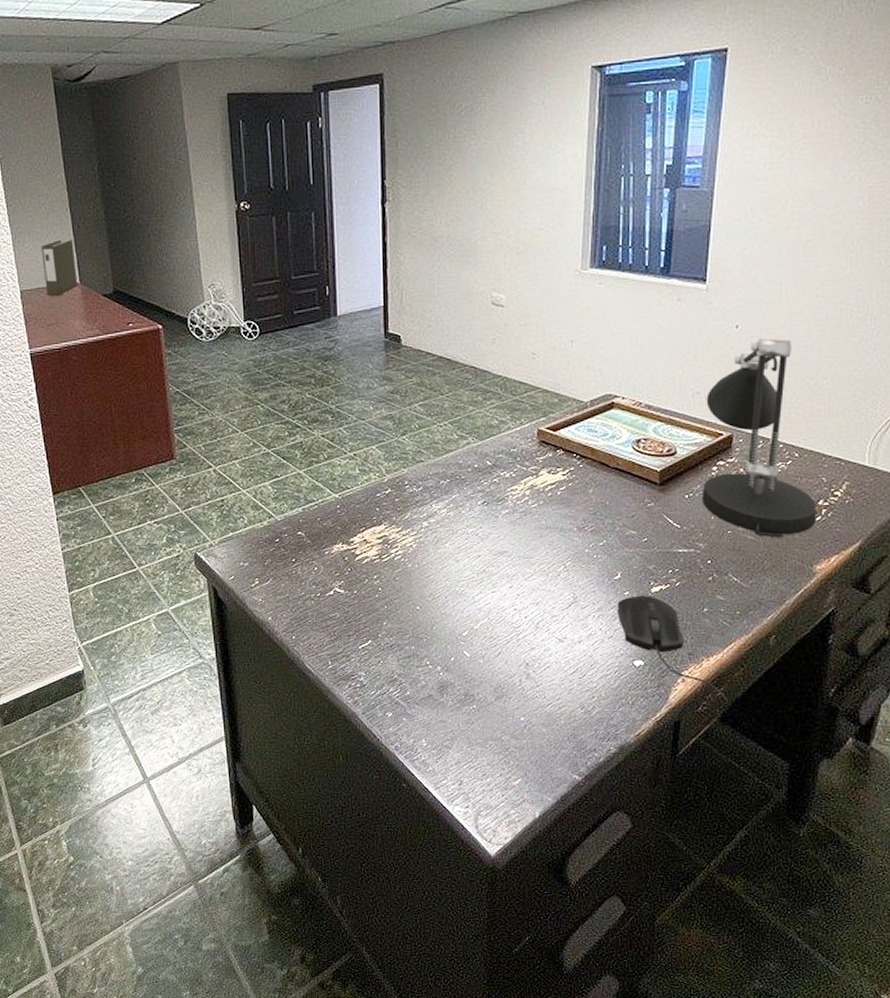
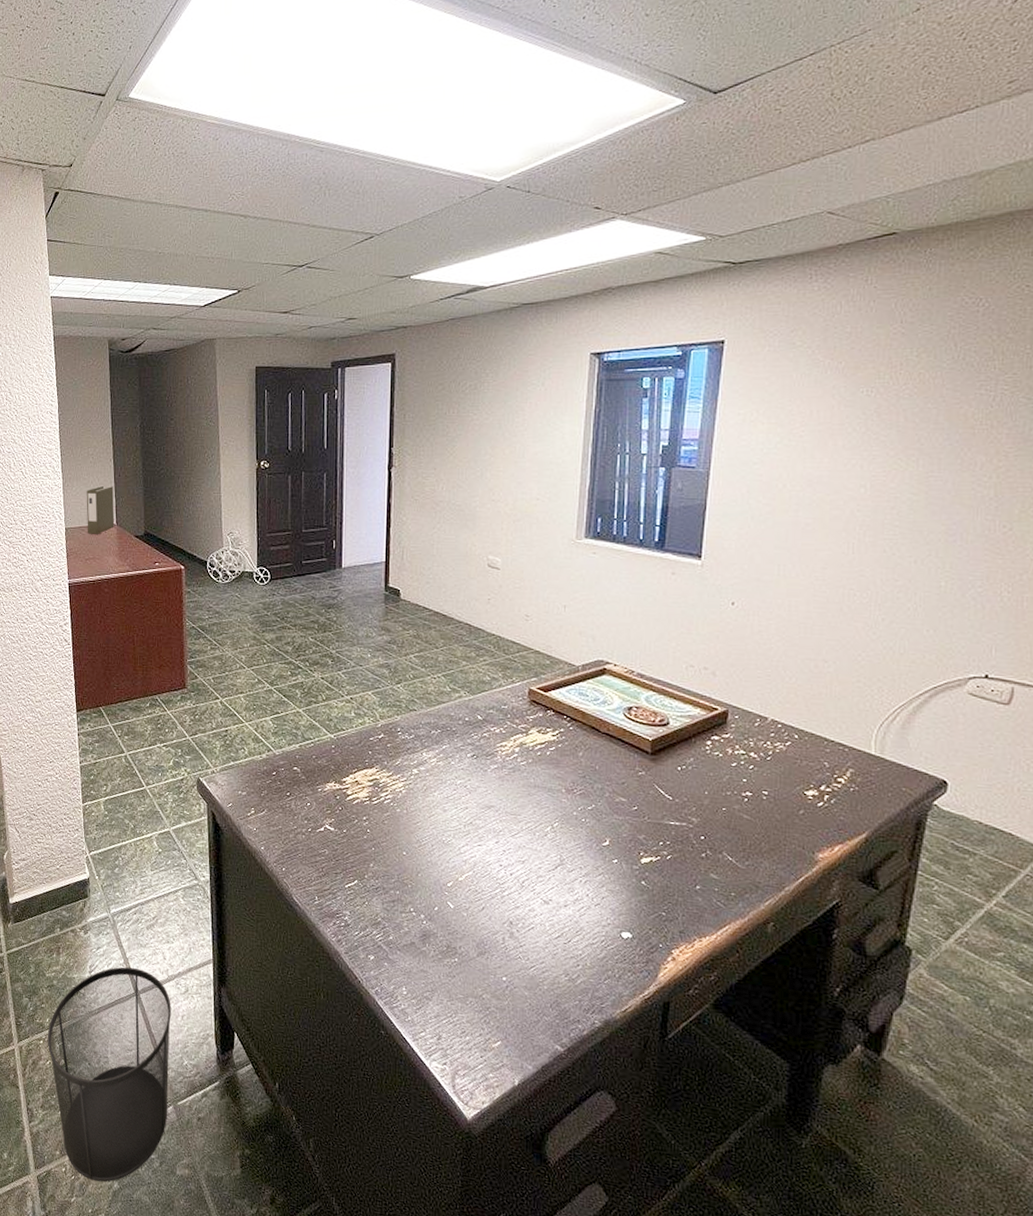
waste bin: none [52,755,189,969] -> present [47,966,171,1182]
computer mouse: present [617,595,727,701] -> none [604,864,721,987]
desk lamp: present [701,338,818,538] -> none [695,616,820,821]

